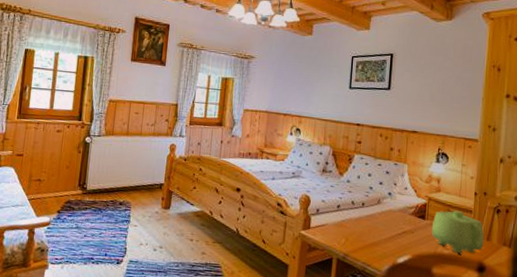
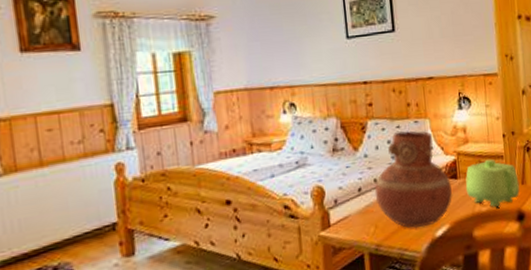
vase: none [350,168,420,252] -> present [374,130,453,229]

